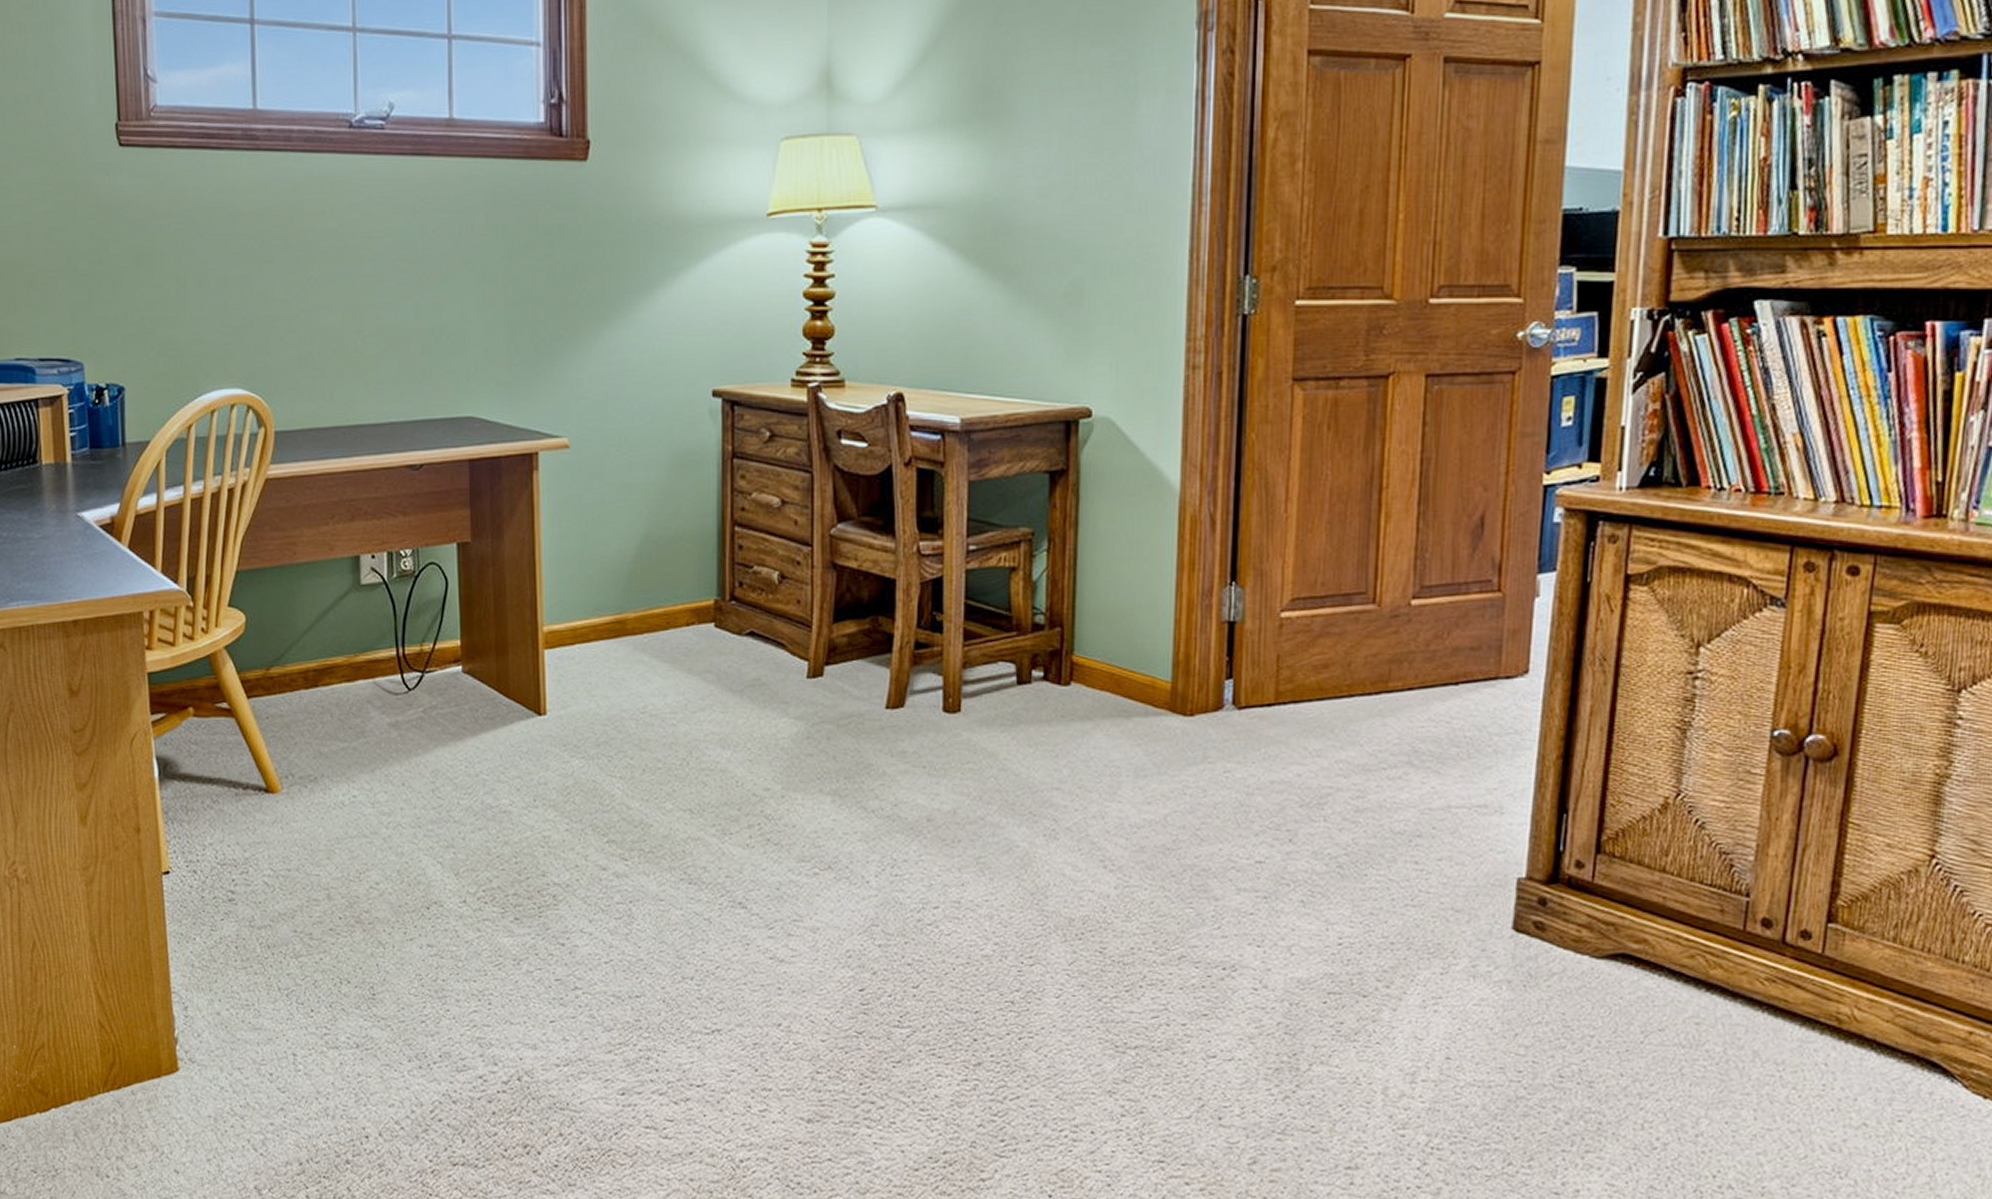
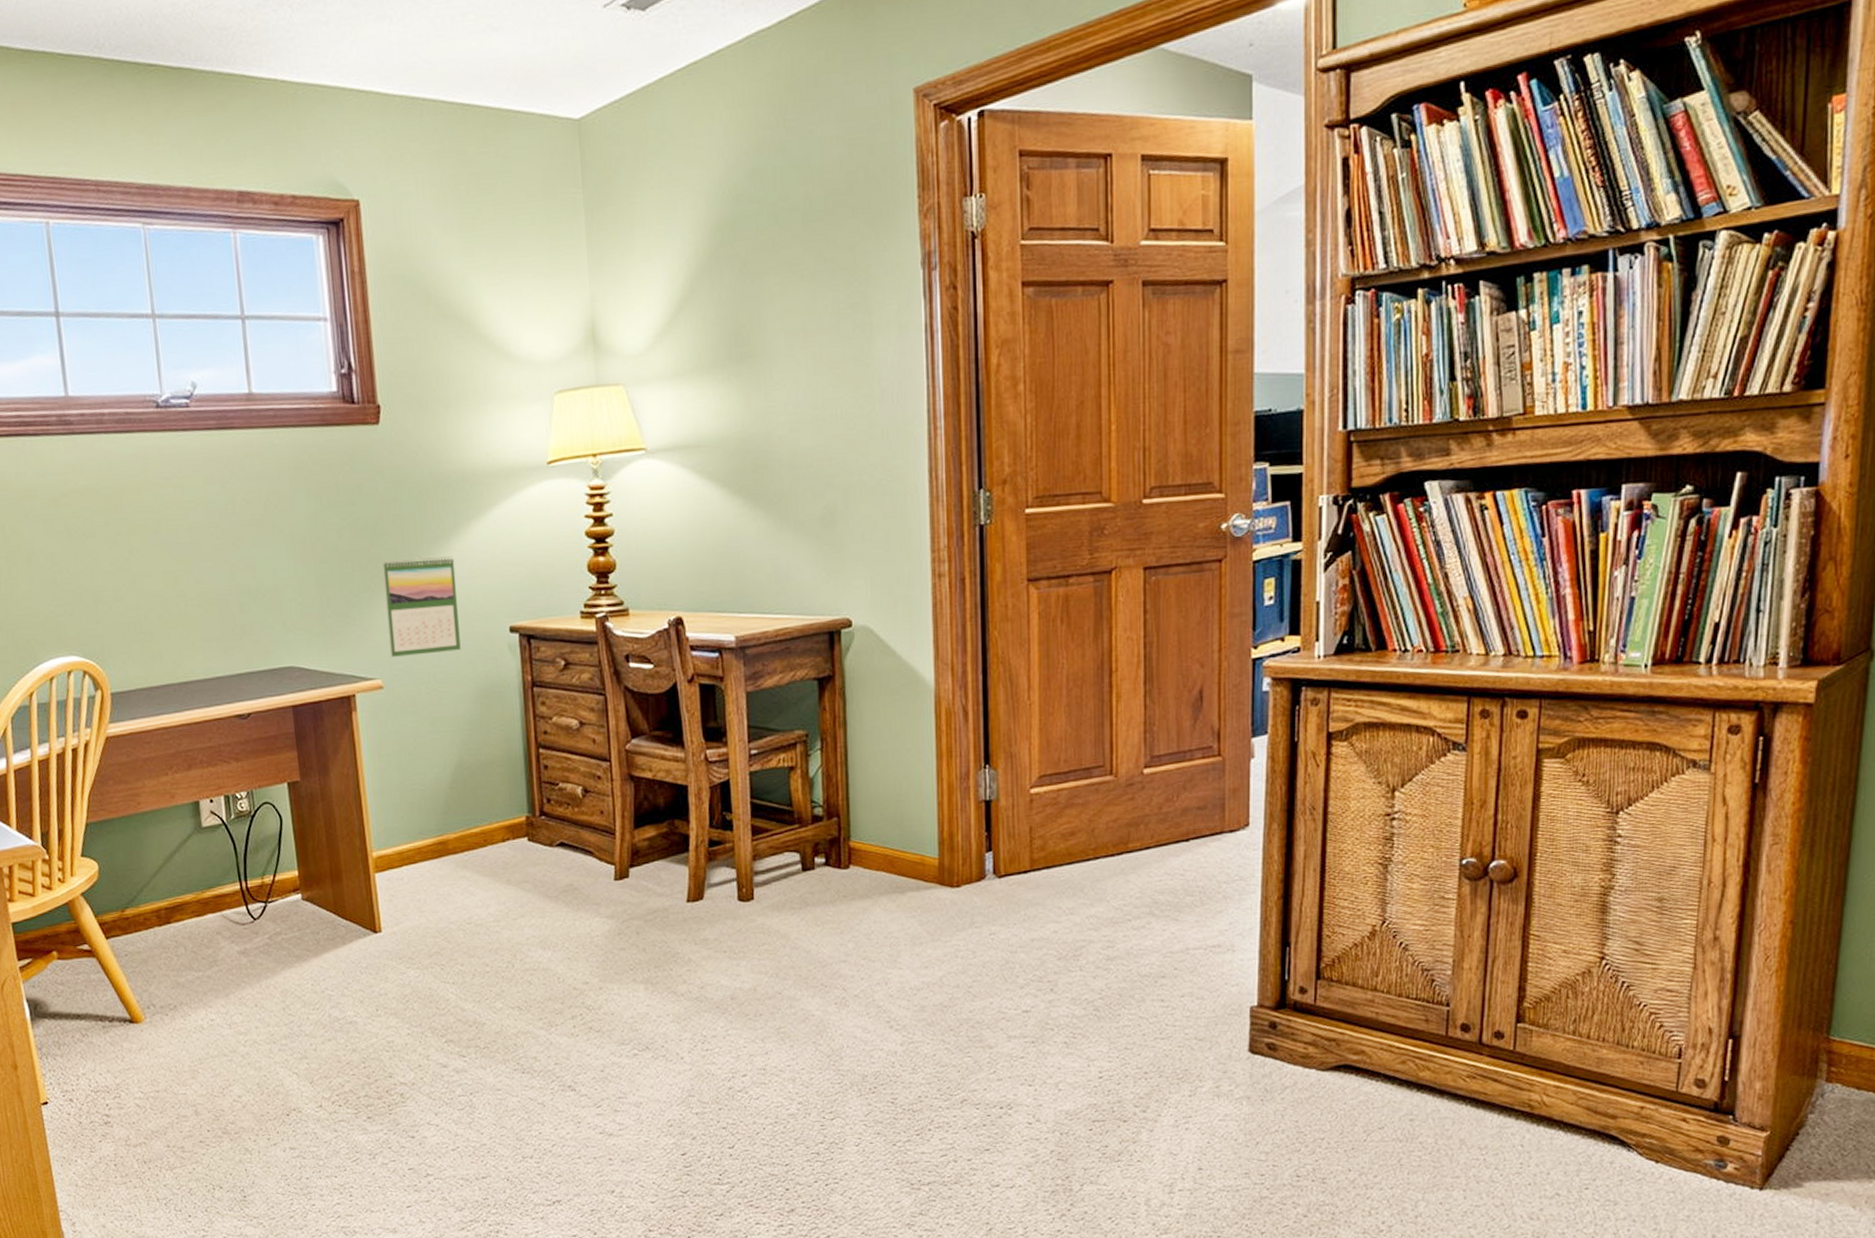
calendar: none [579,306,658,414] -> present [382,556,461,657]

